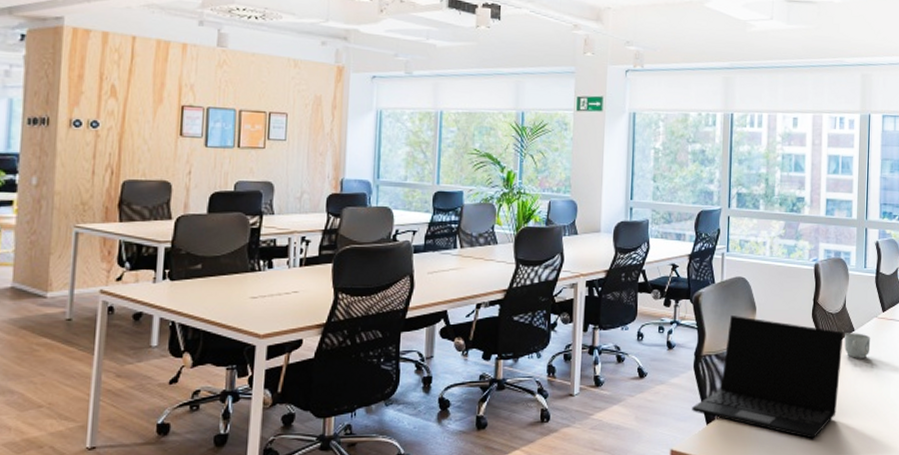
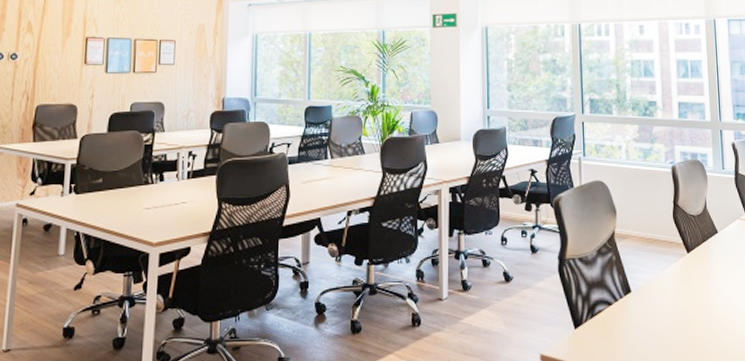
laptop: present [692,314,844,439] -> none [559,218,707,344]
mug: present [844,333,871,358] -> none [708,235,736,261]

